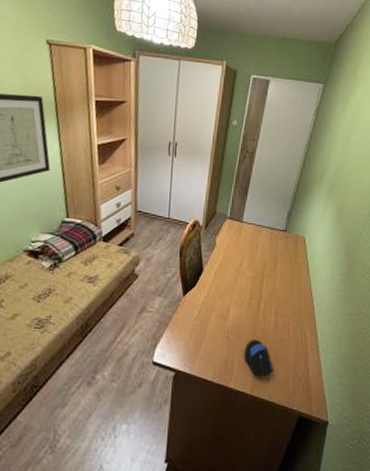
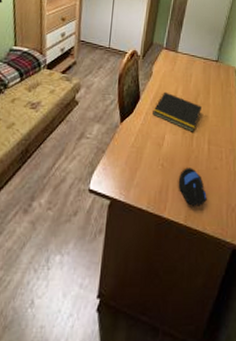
notepad: none [217,263,268,304] -> present [153,91,202,132]

